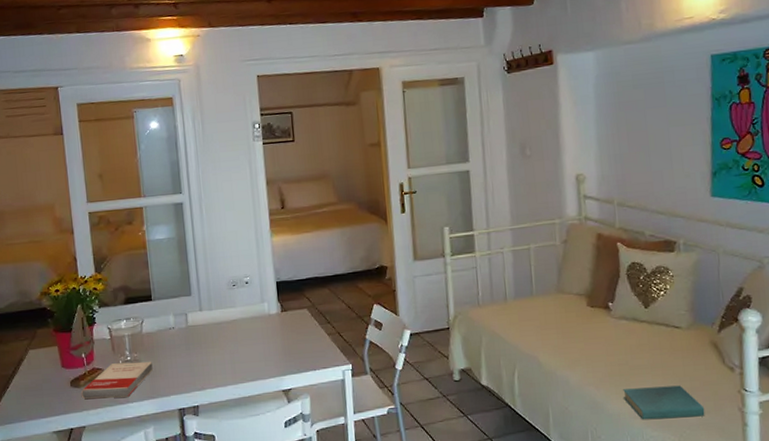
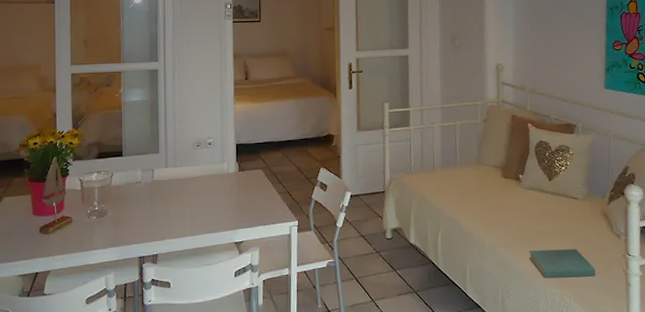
book: present [80,361,153,399] -> none [48,211,118,245]

